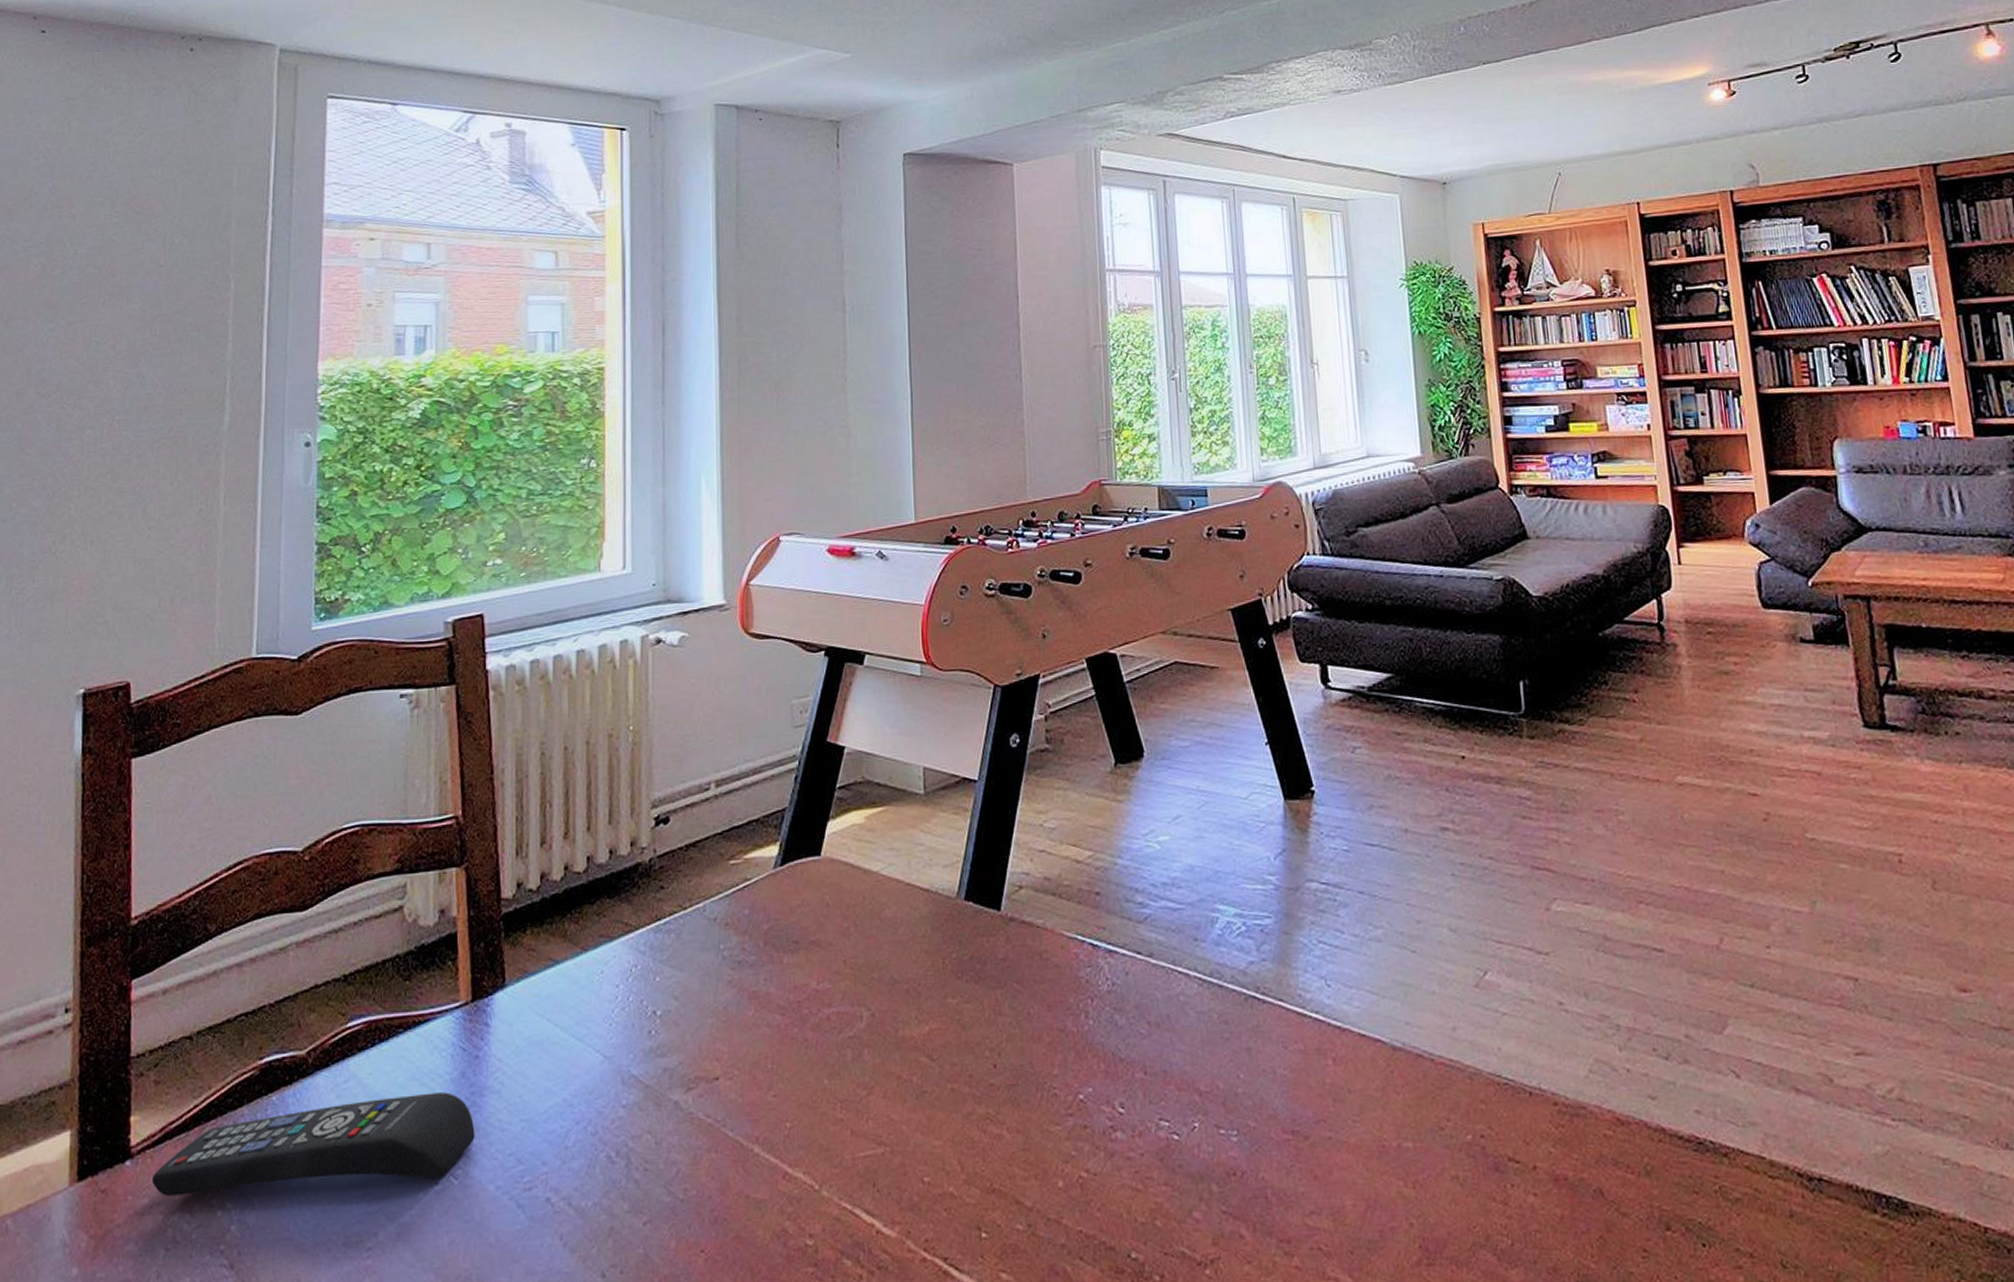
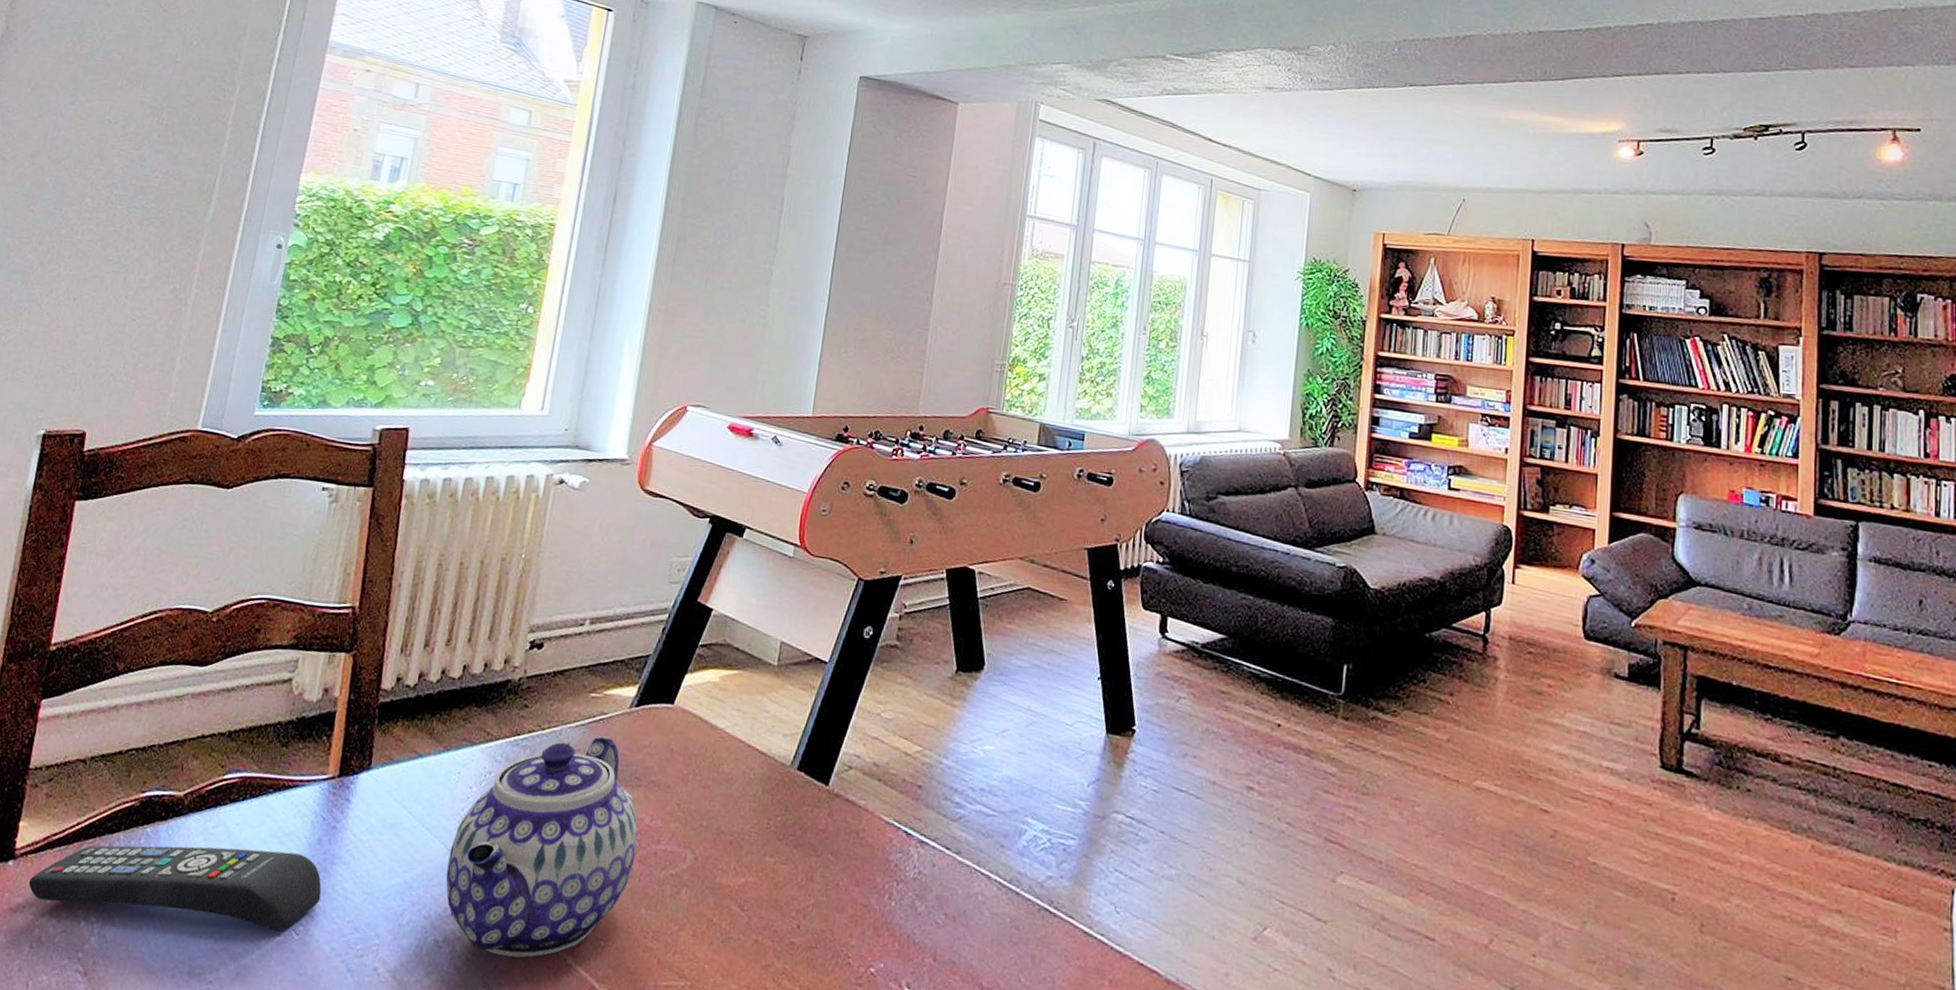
teapot: none [607,903,808,1159] -> present [446,735,638,958]

